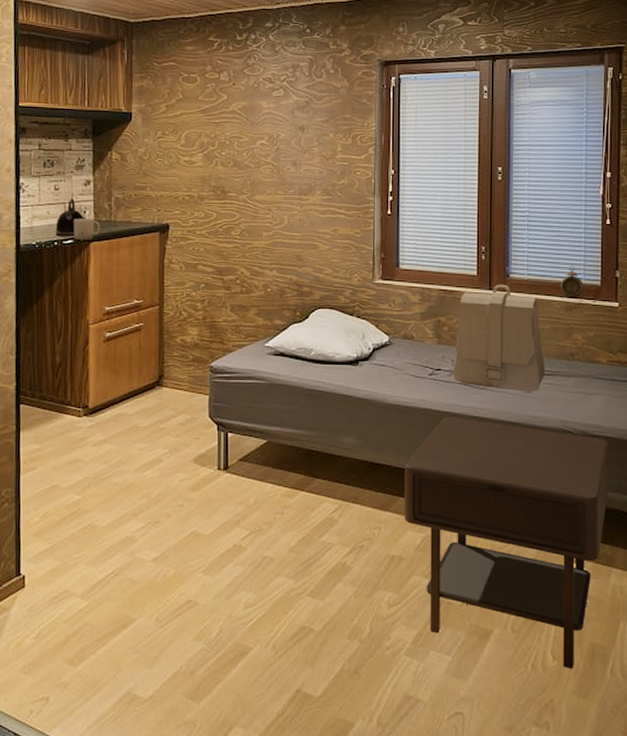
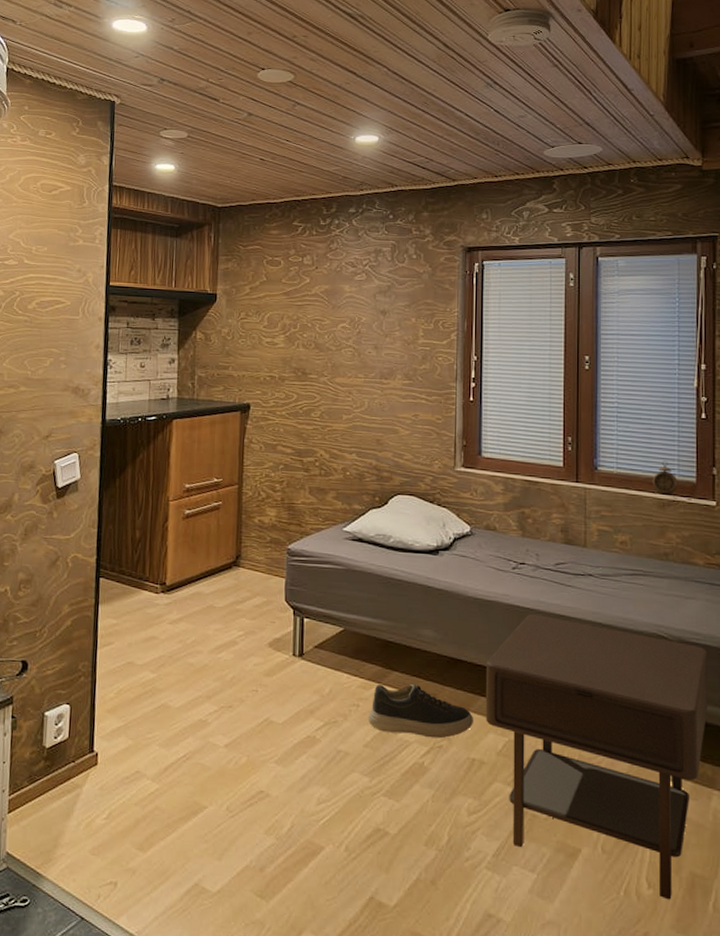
kettle: present [55,198,84,237] -> none [139,375,168,414]
mug: present [73,218,100,240] -> none [157,395,183,417]
shoe: none [292,488,393,539] -> present [367,683,473,739]
backpack: present [453,284,545,393] -> none [538,477,637,594]

